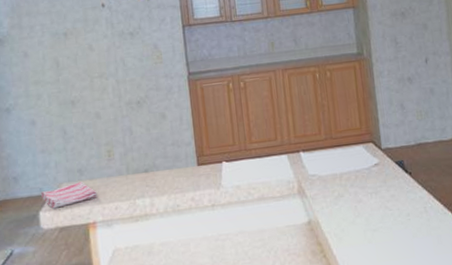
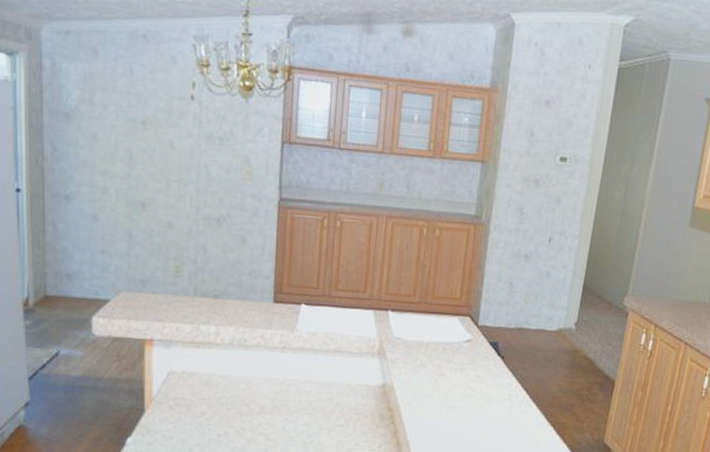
dish towel: present [40,182,97,209] -> none [95,293,158,317]

